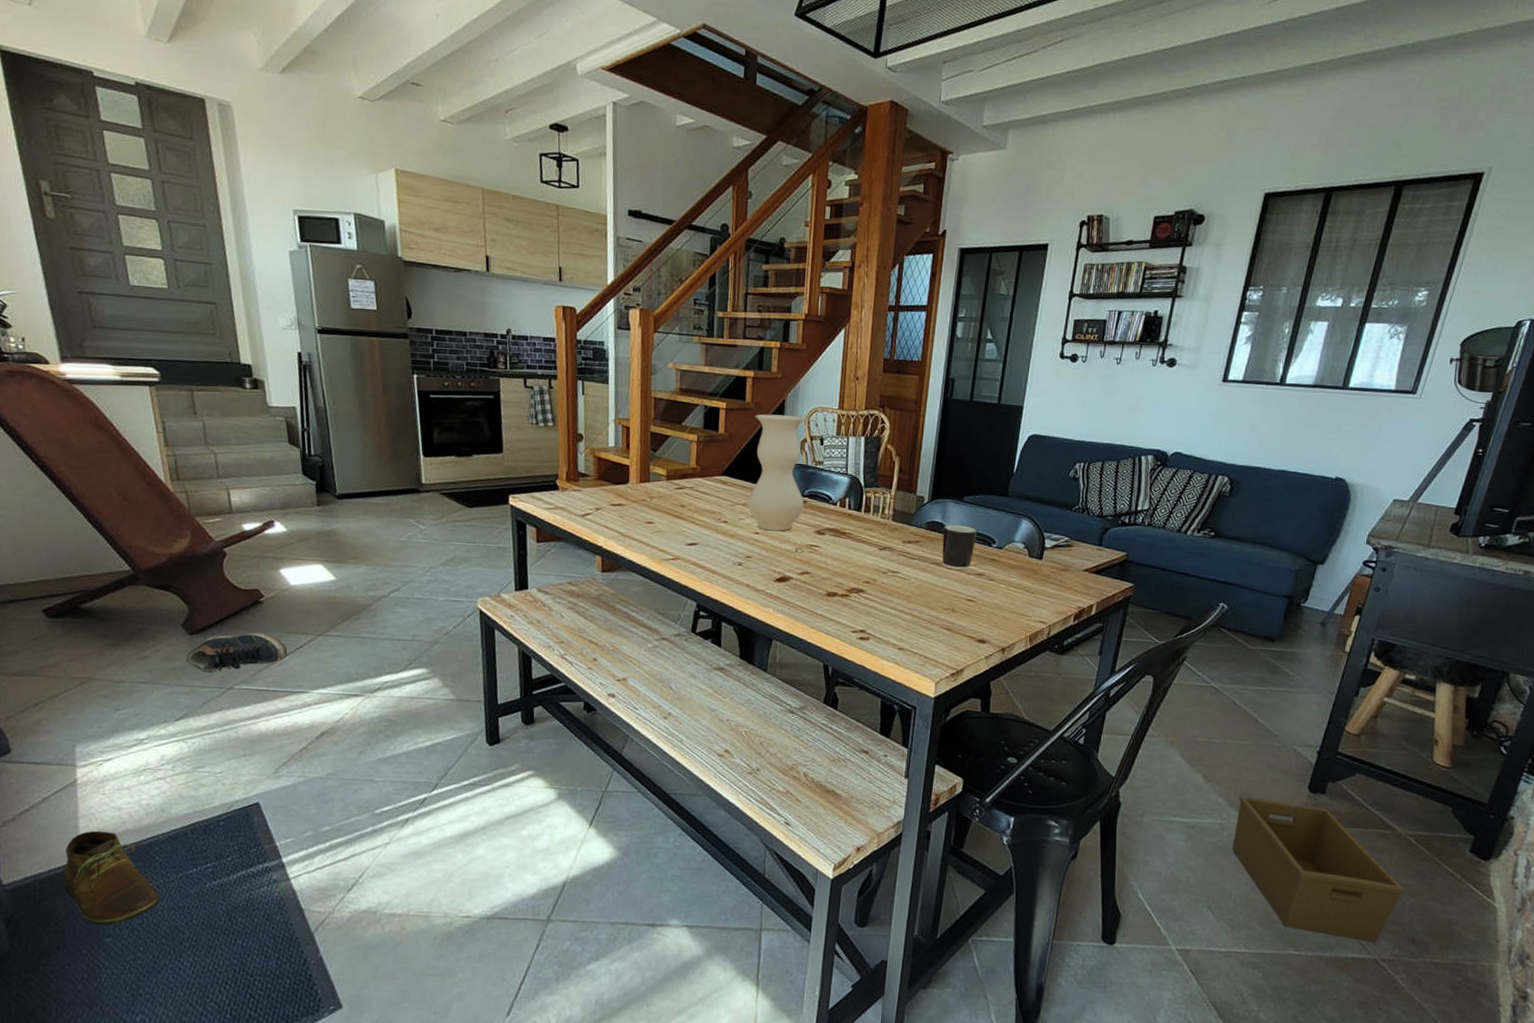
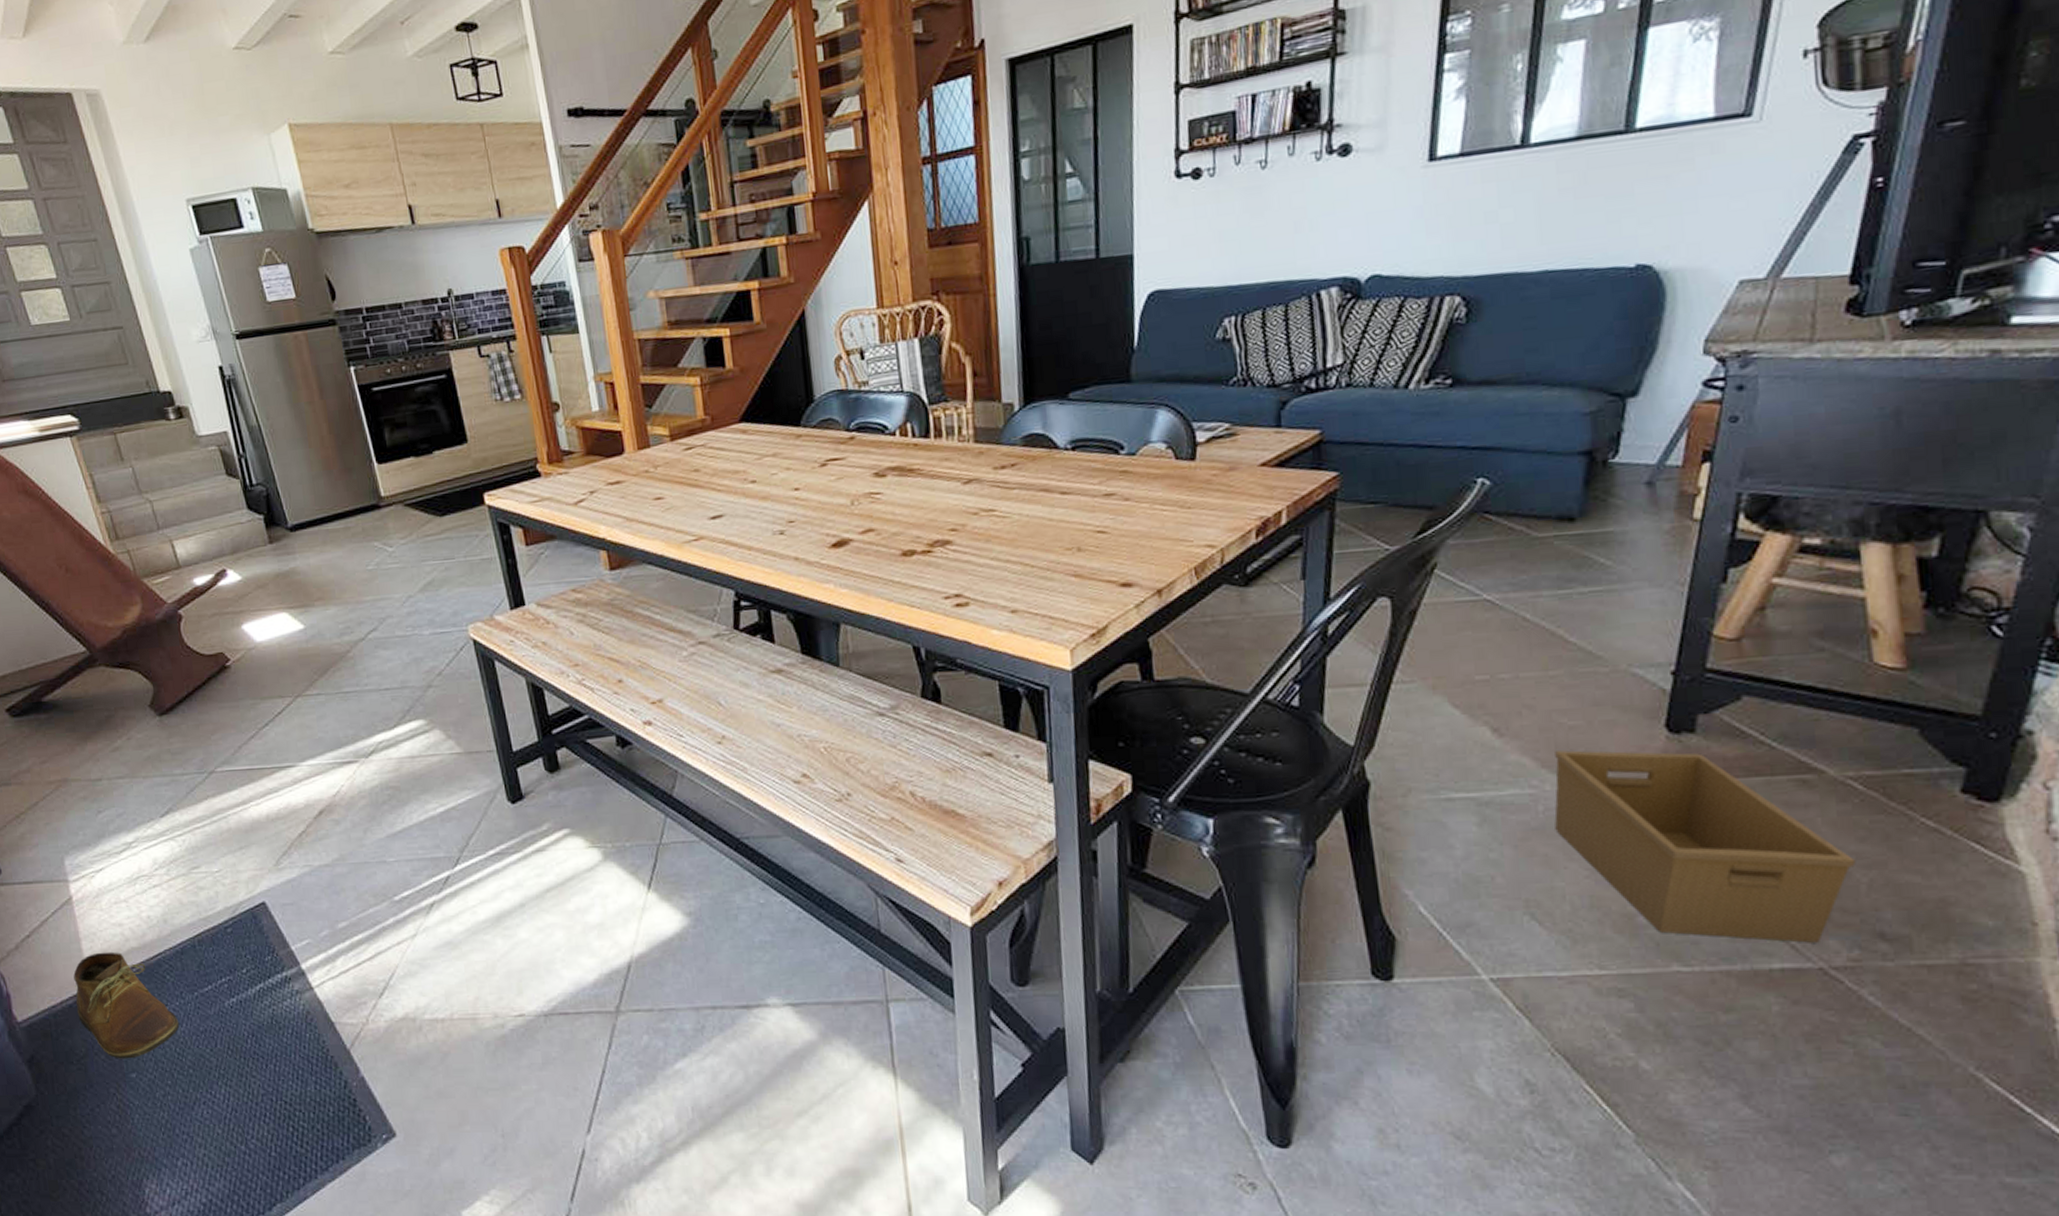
shoe: present [185,632,288,672] -> none [159,702,267,756]
vase: present [748,414,806,532] -> none [769,327,852,484]
mug: present [941,524,978,570] -> none [1047,431,1097,495]

